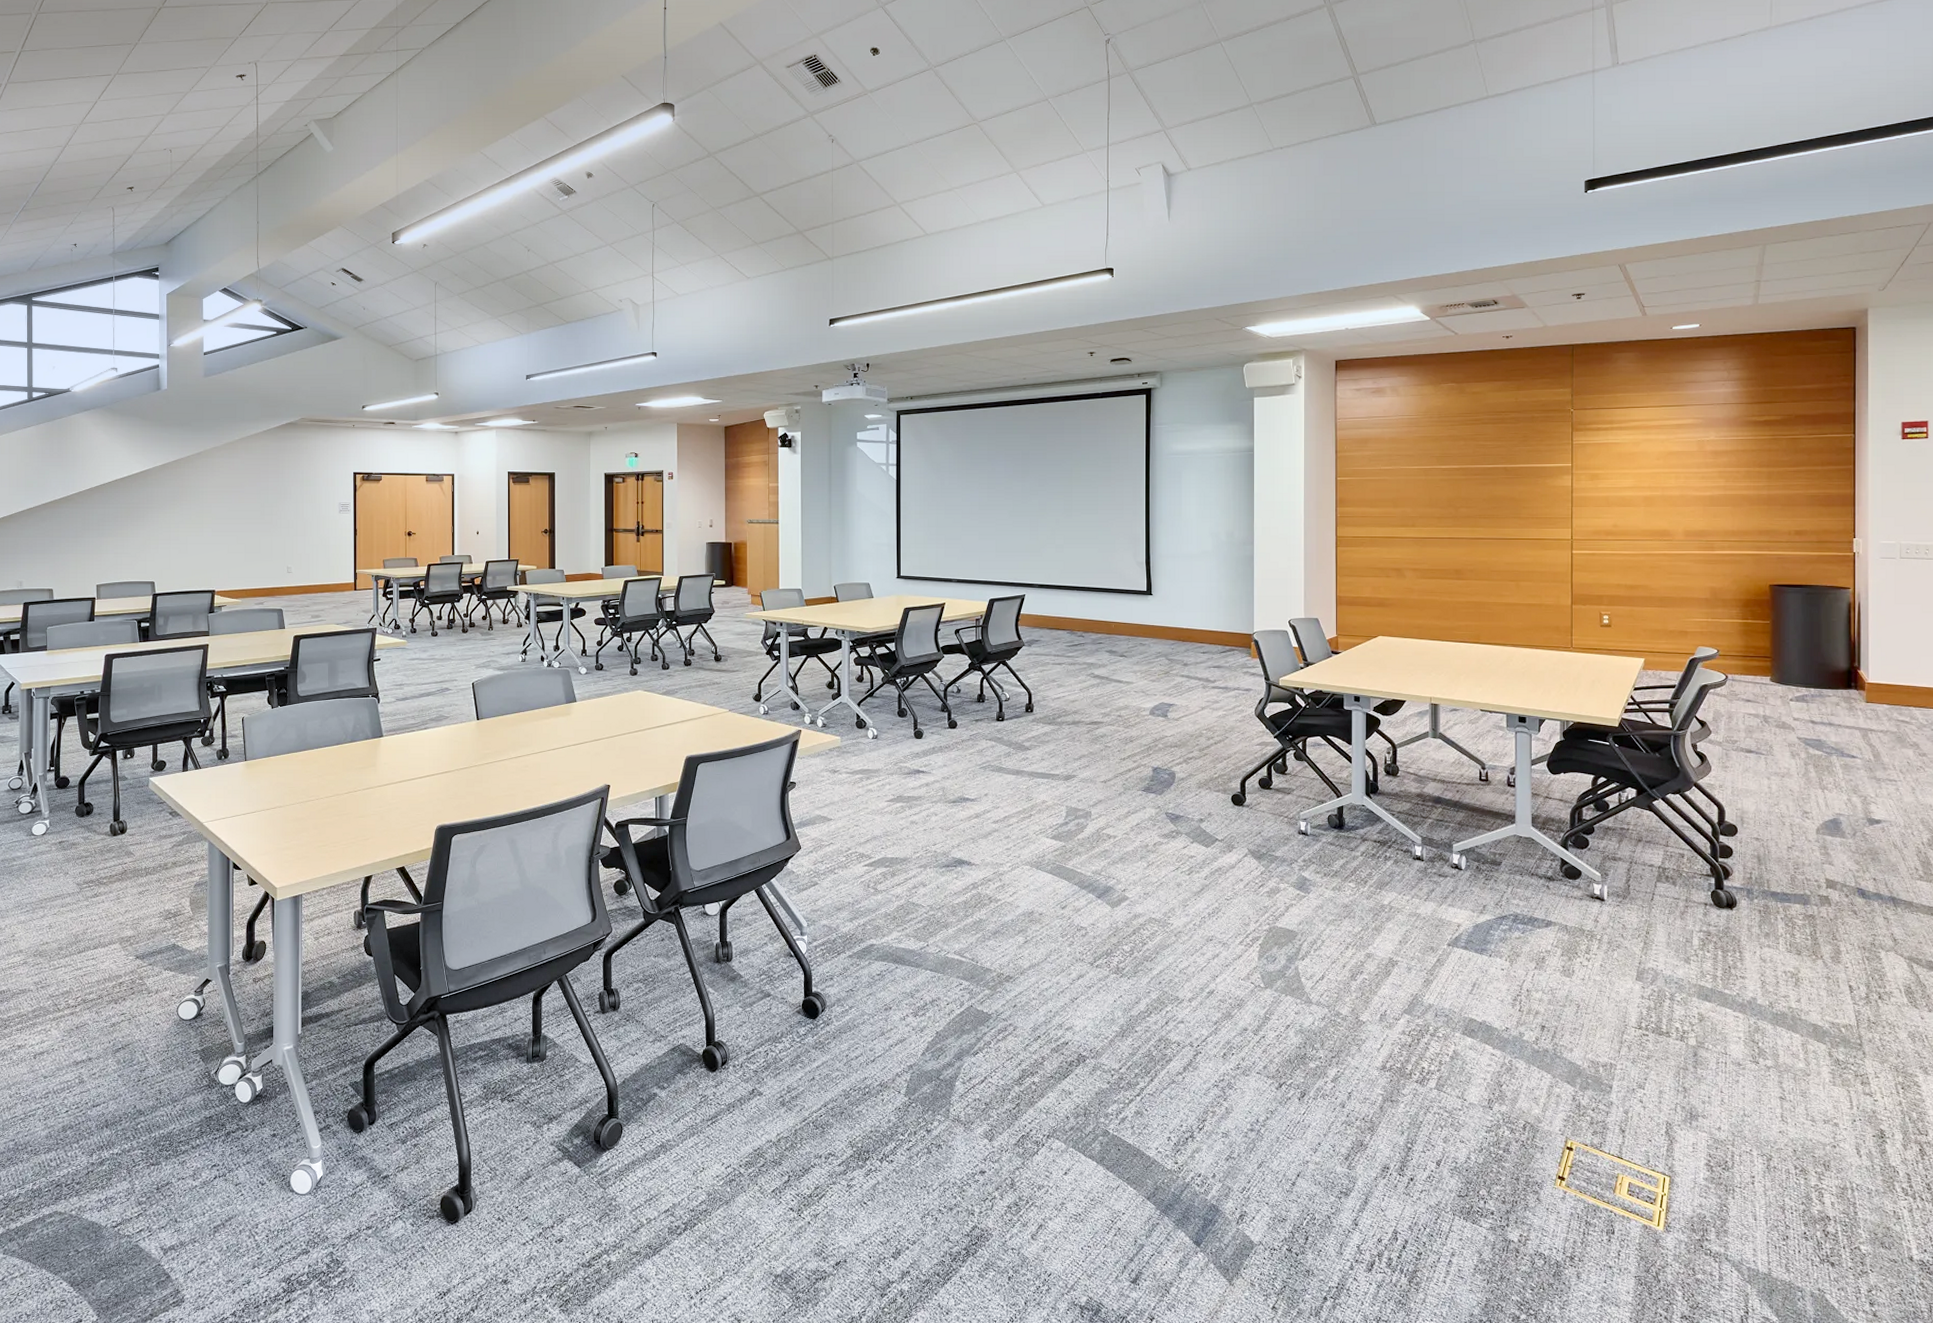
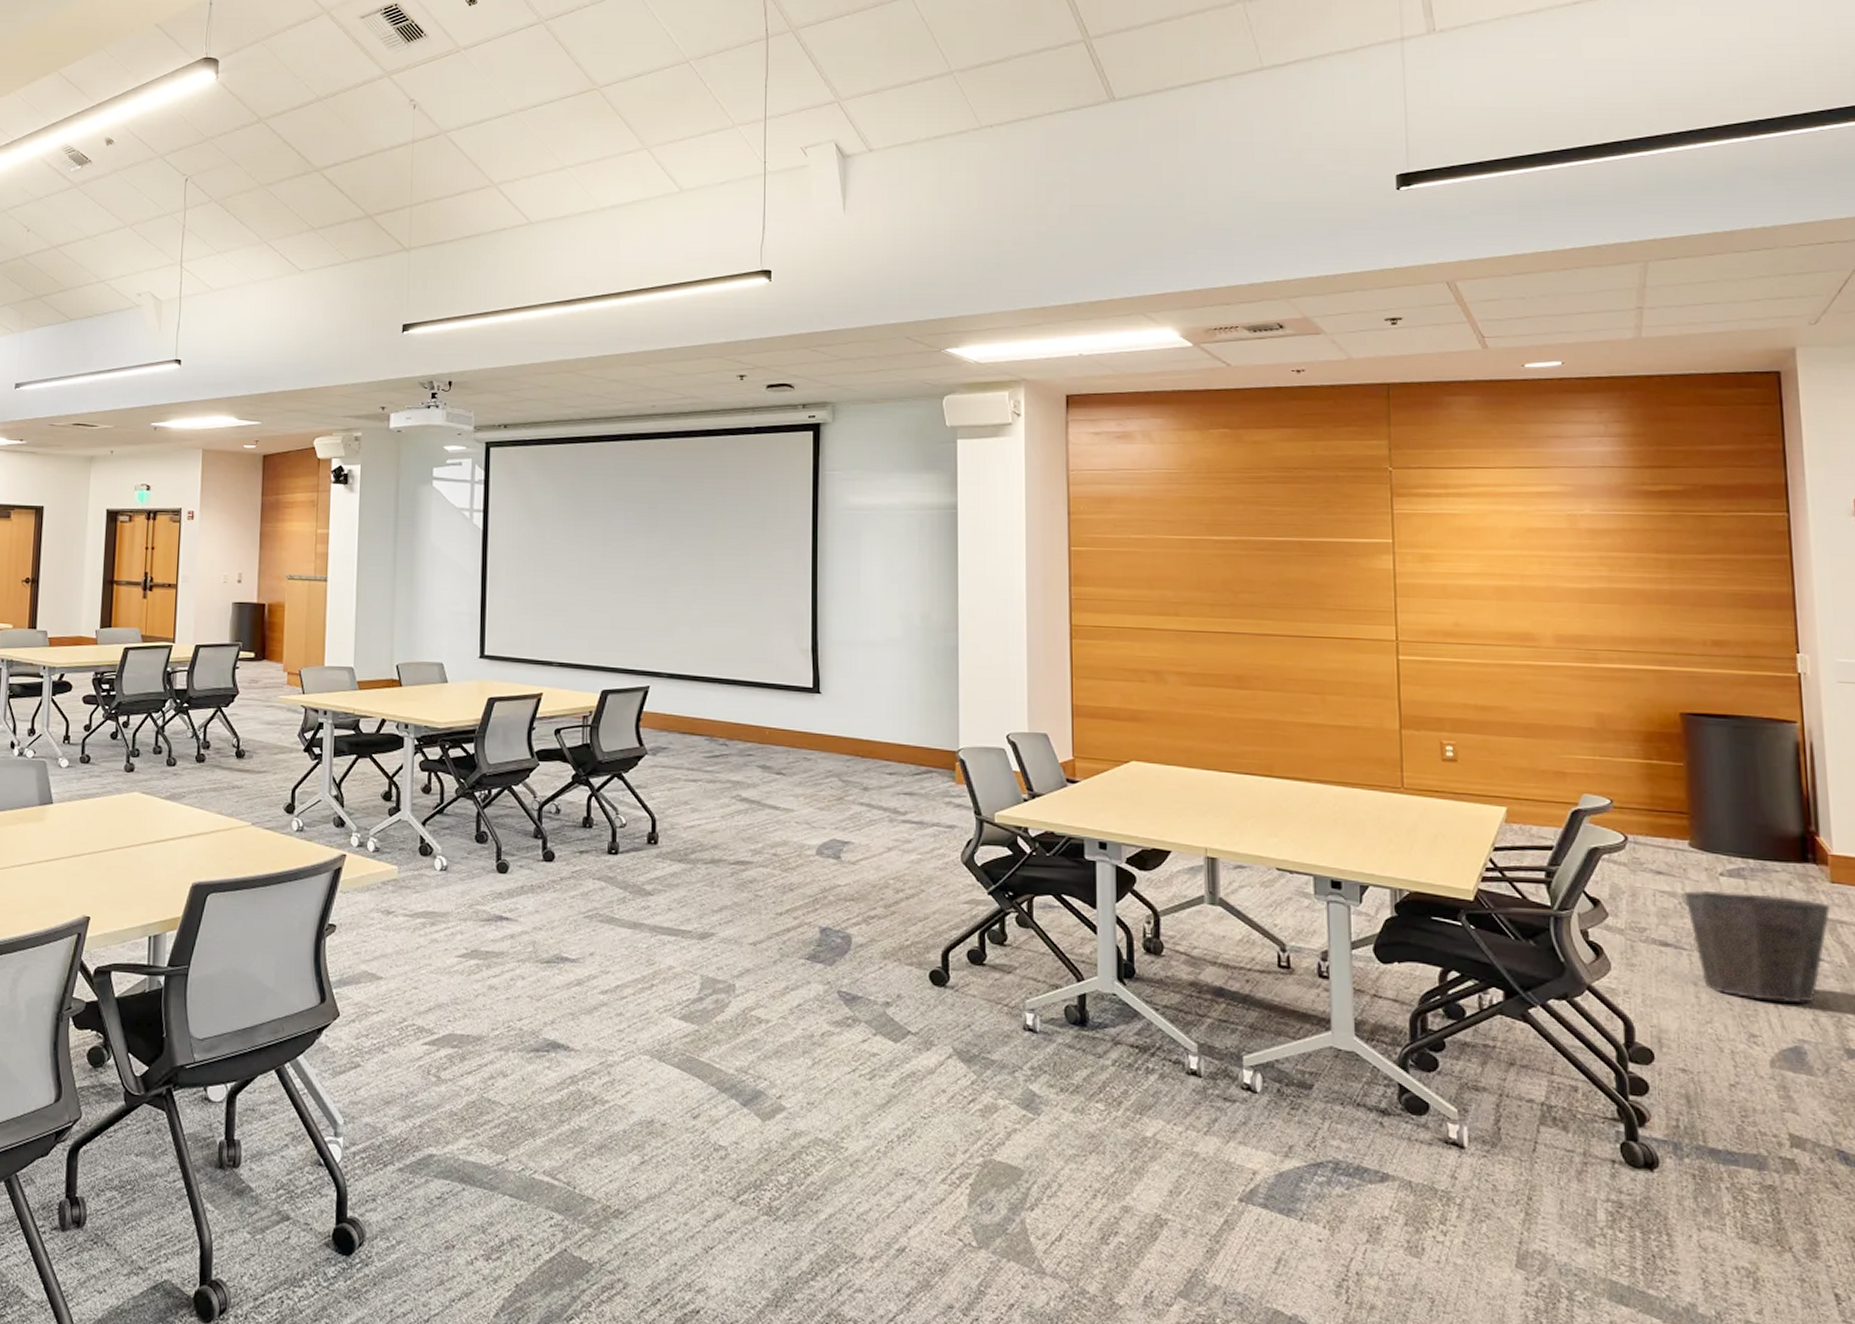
waste bin: none [1765,712,1865,788] -> present [1684,890,1831,1003]

